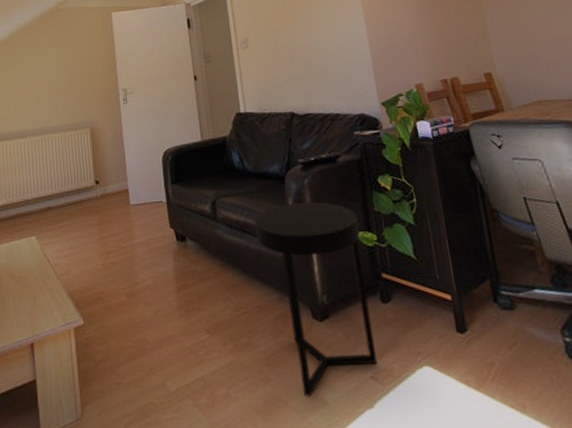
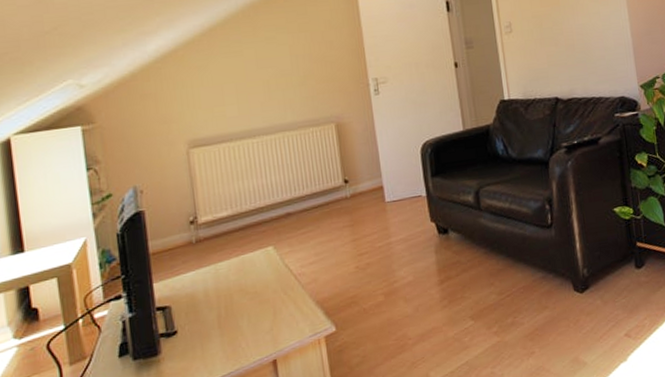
side table: present [254,202,378,398] -> none [518,182,631,363]

